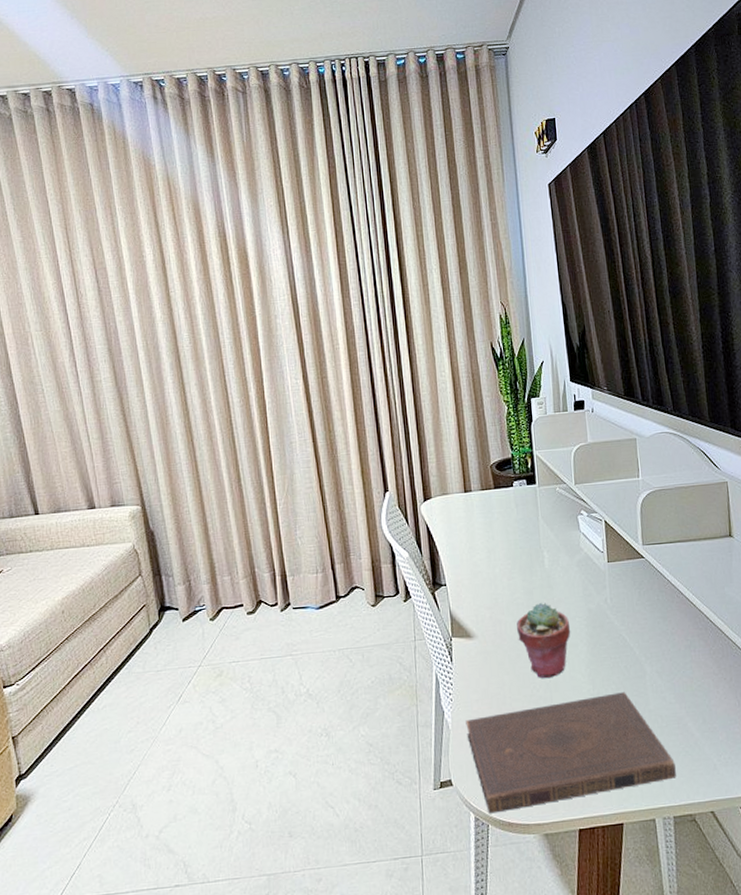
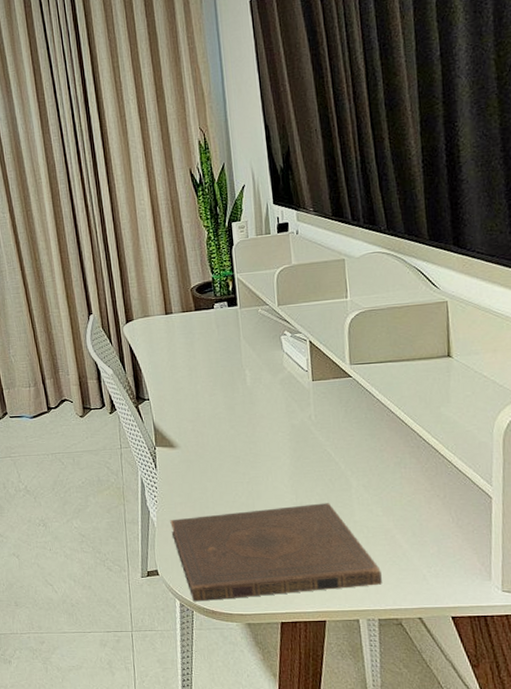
potted succulent: present [517,603,571,678] -> none [218,418,274,486]

